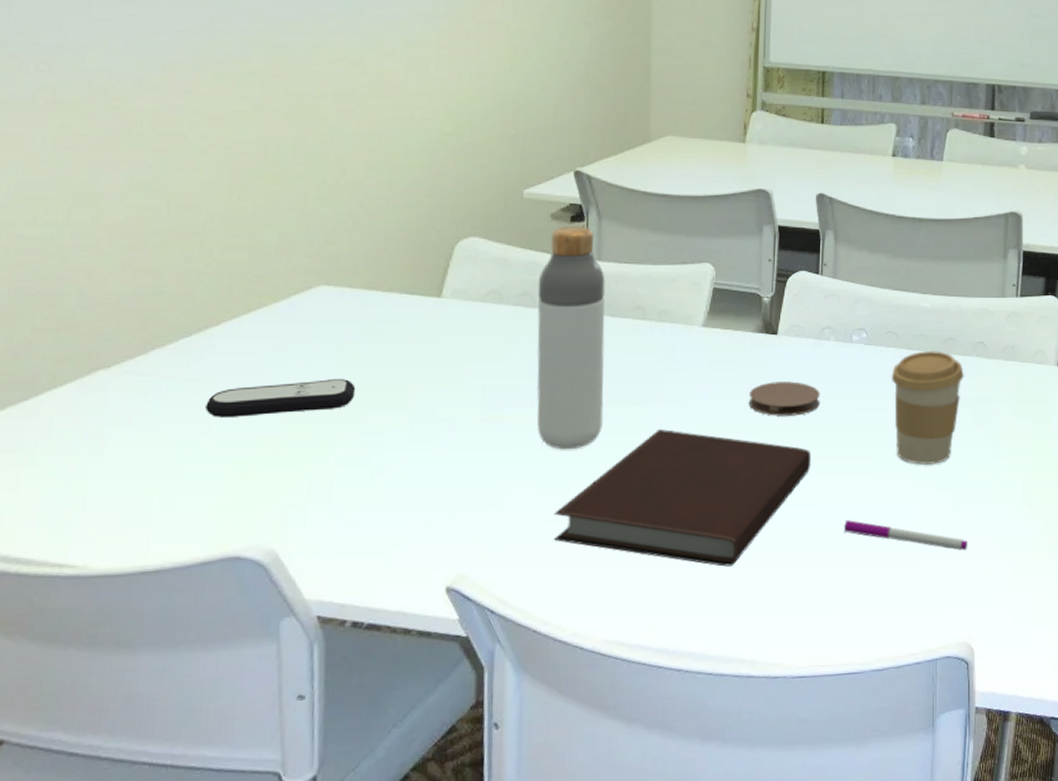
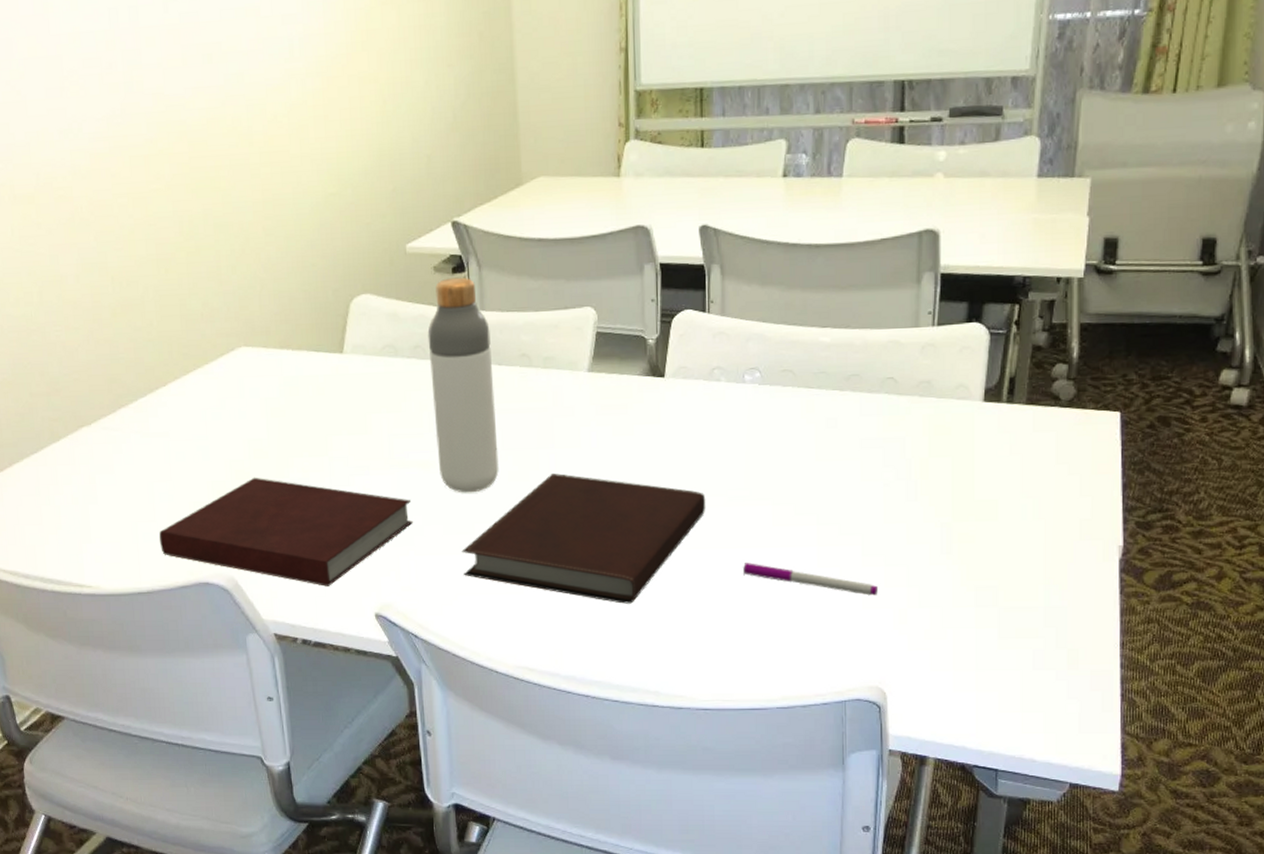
notebook: none [181,431,502,558] -> present [159,477,413,587]
remote control: present [205,379,356,417] -> none [166,431,281,466]
coaster: present [748,381,820,416] -> none [638,424,713,460]
coffee cup: present [892,351,965,465] -> none [789,389,873,508]

